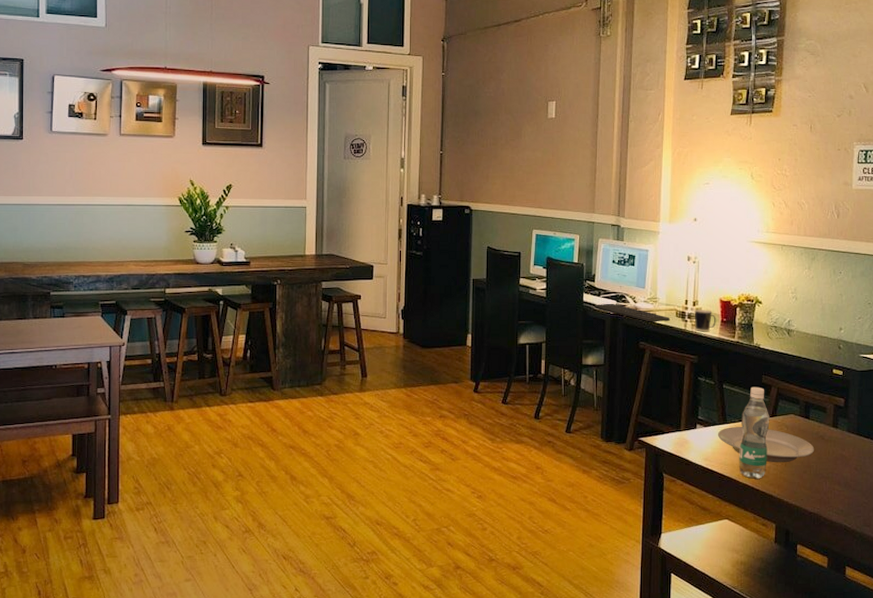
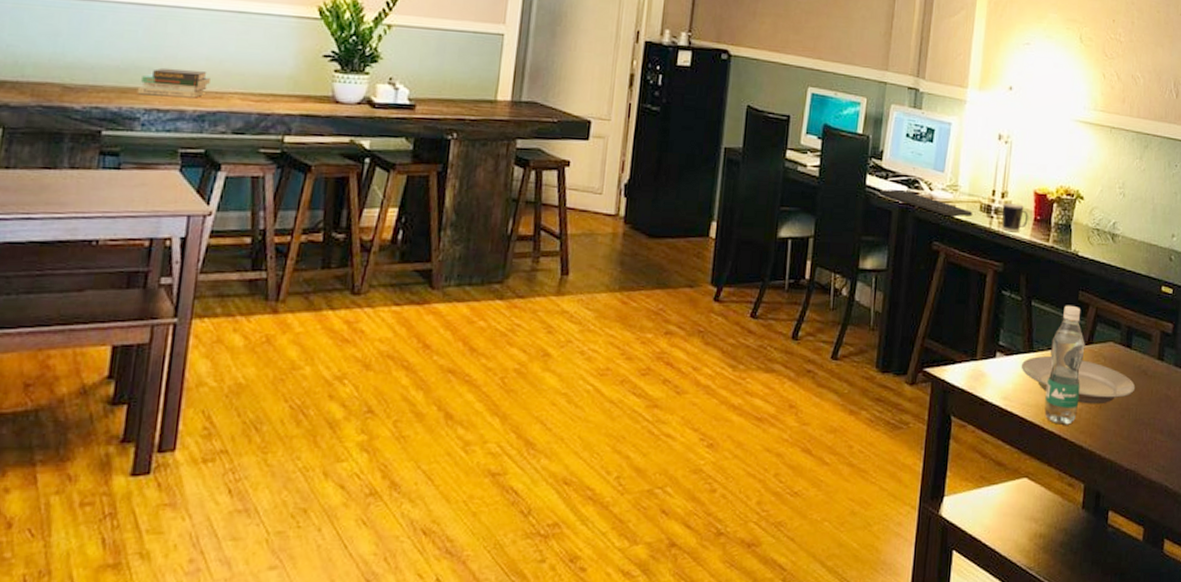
books: none [69,247,114,267] -> present [136,67,210,98]

